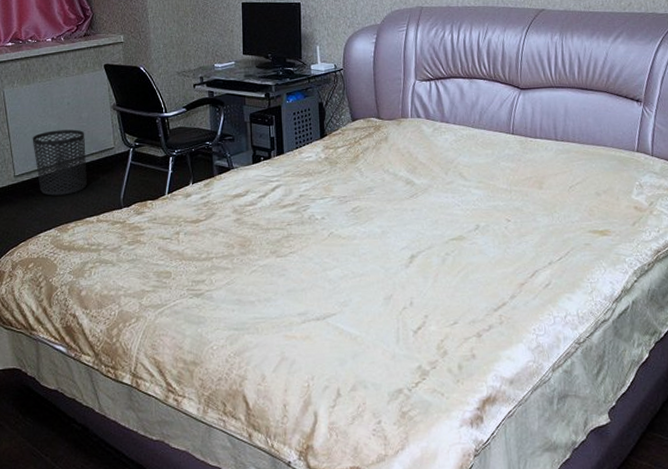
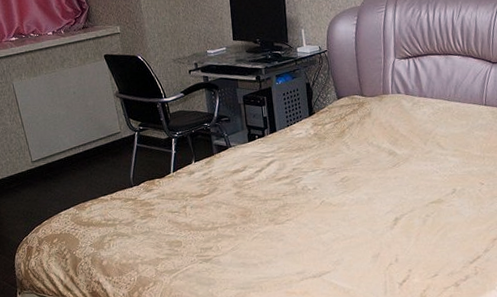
waste bin: present [32,129,87,196] -> none [44,116,99,178]

